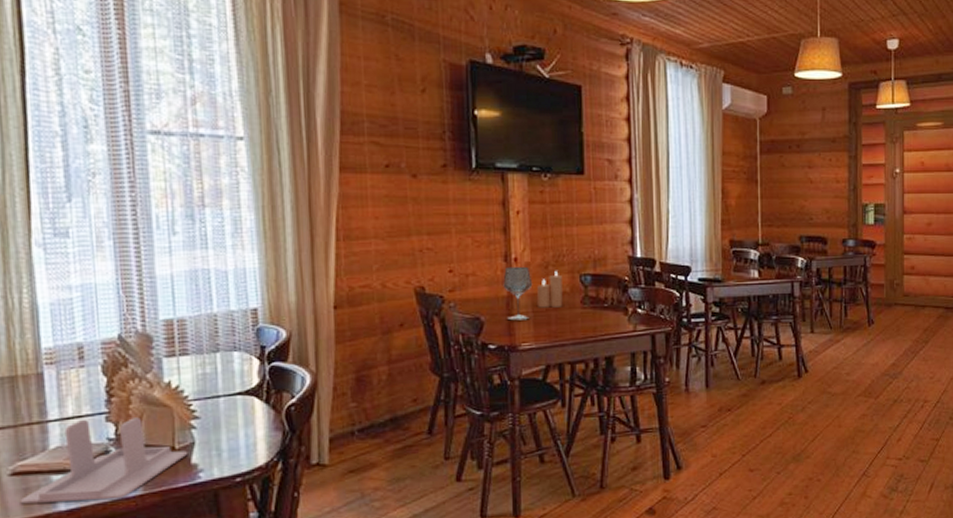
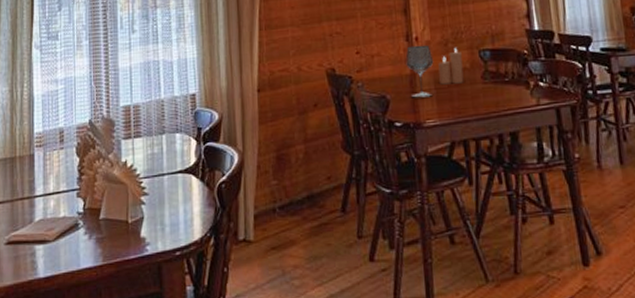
napkin holder: present [19,417,189,504] -> none [11,194,139,270]

